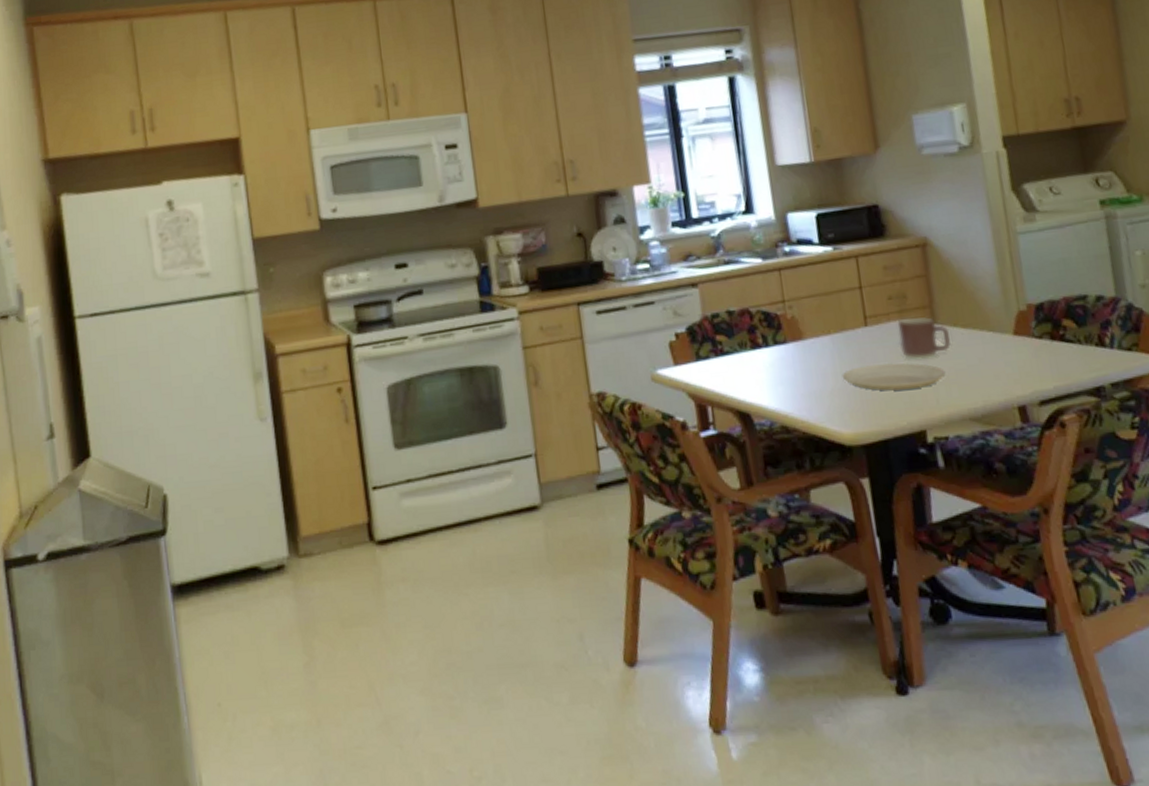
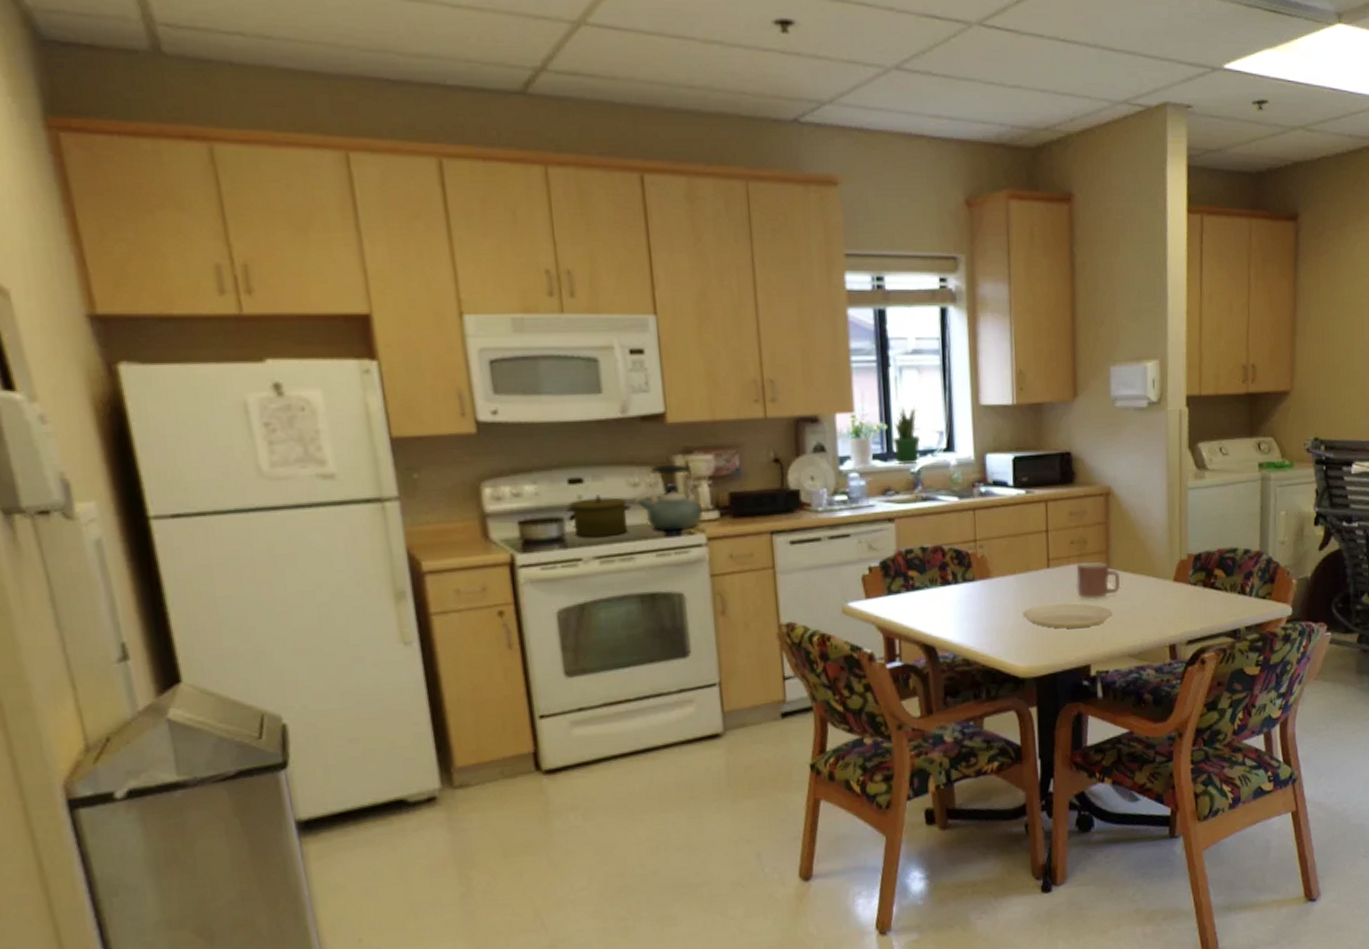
cooking pot: none [394,277,450,317] -> present [567,495,631,538]
kettle: none [451,243,514,307] -> present [634,463,702,531]
planter: none [690,172,719,231] -> present [892,406,920,465]

